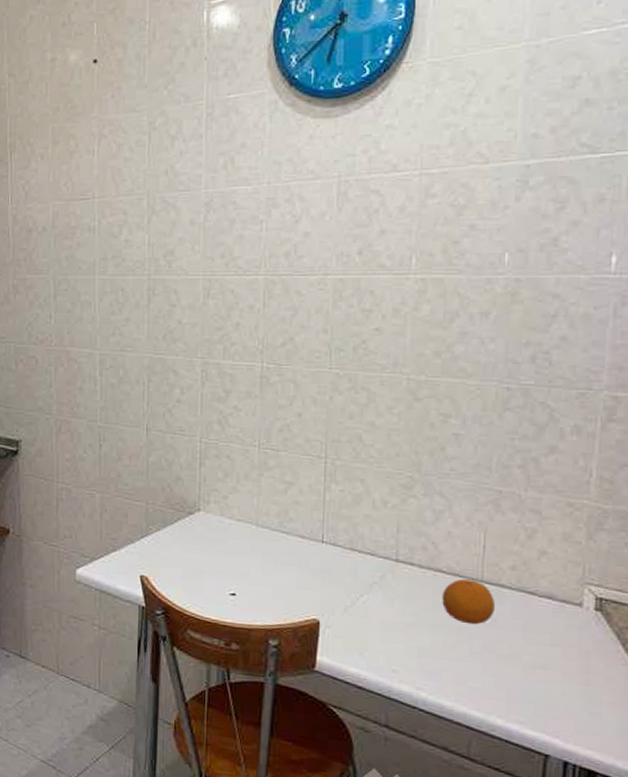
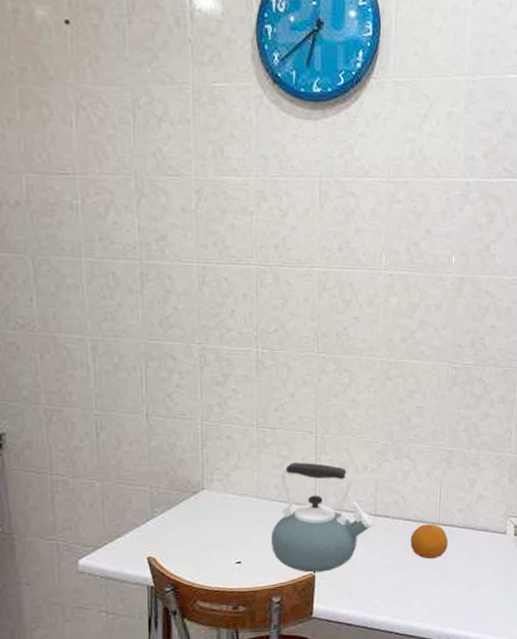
kettle: none [269,490,394,620] -> present [270,462,373,573]

